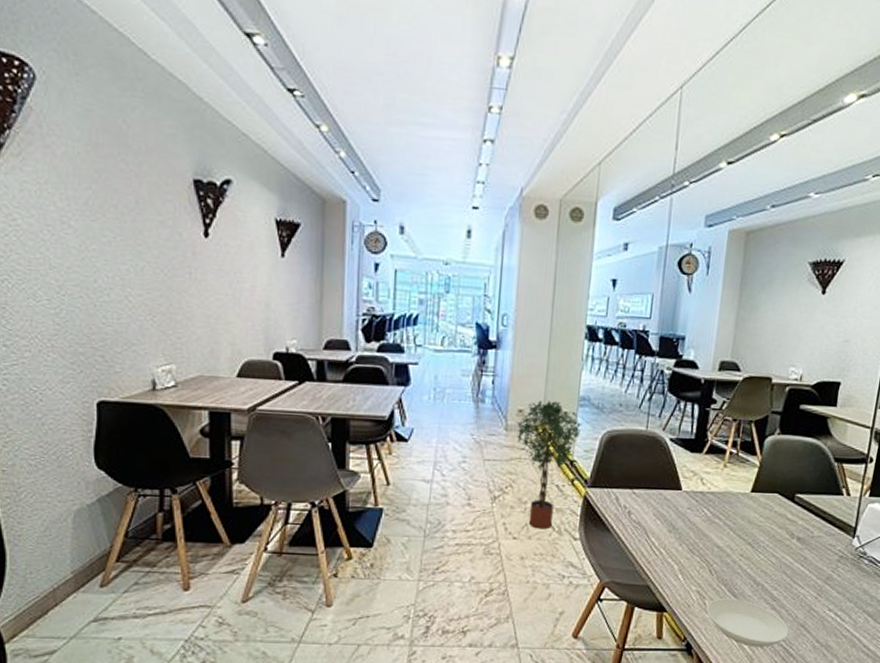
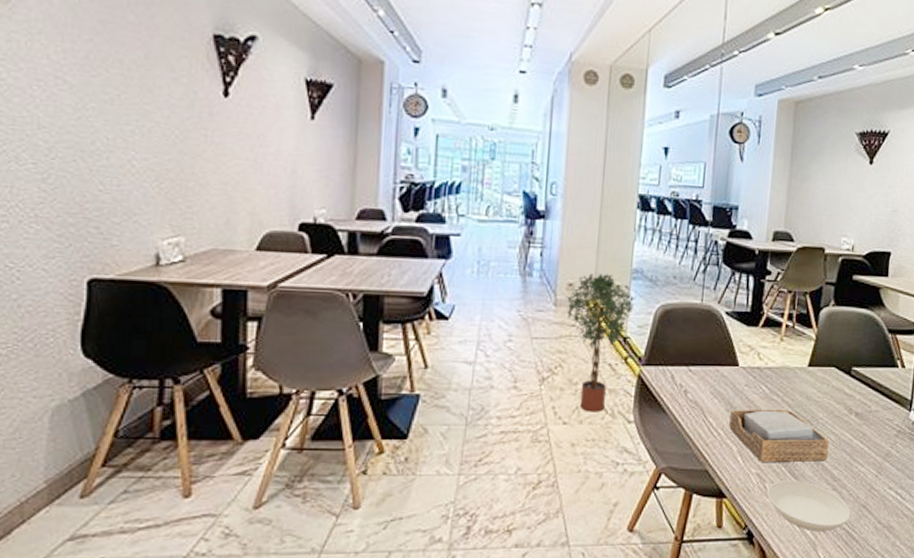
napkin holder: none [671,531,770,582] -> present [729,409,829,463]

